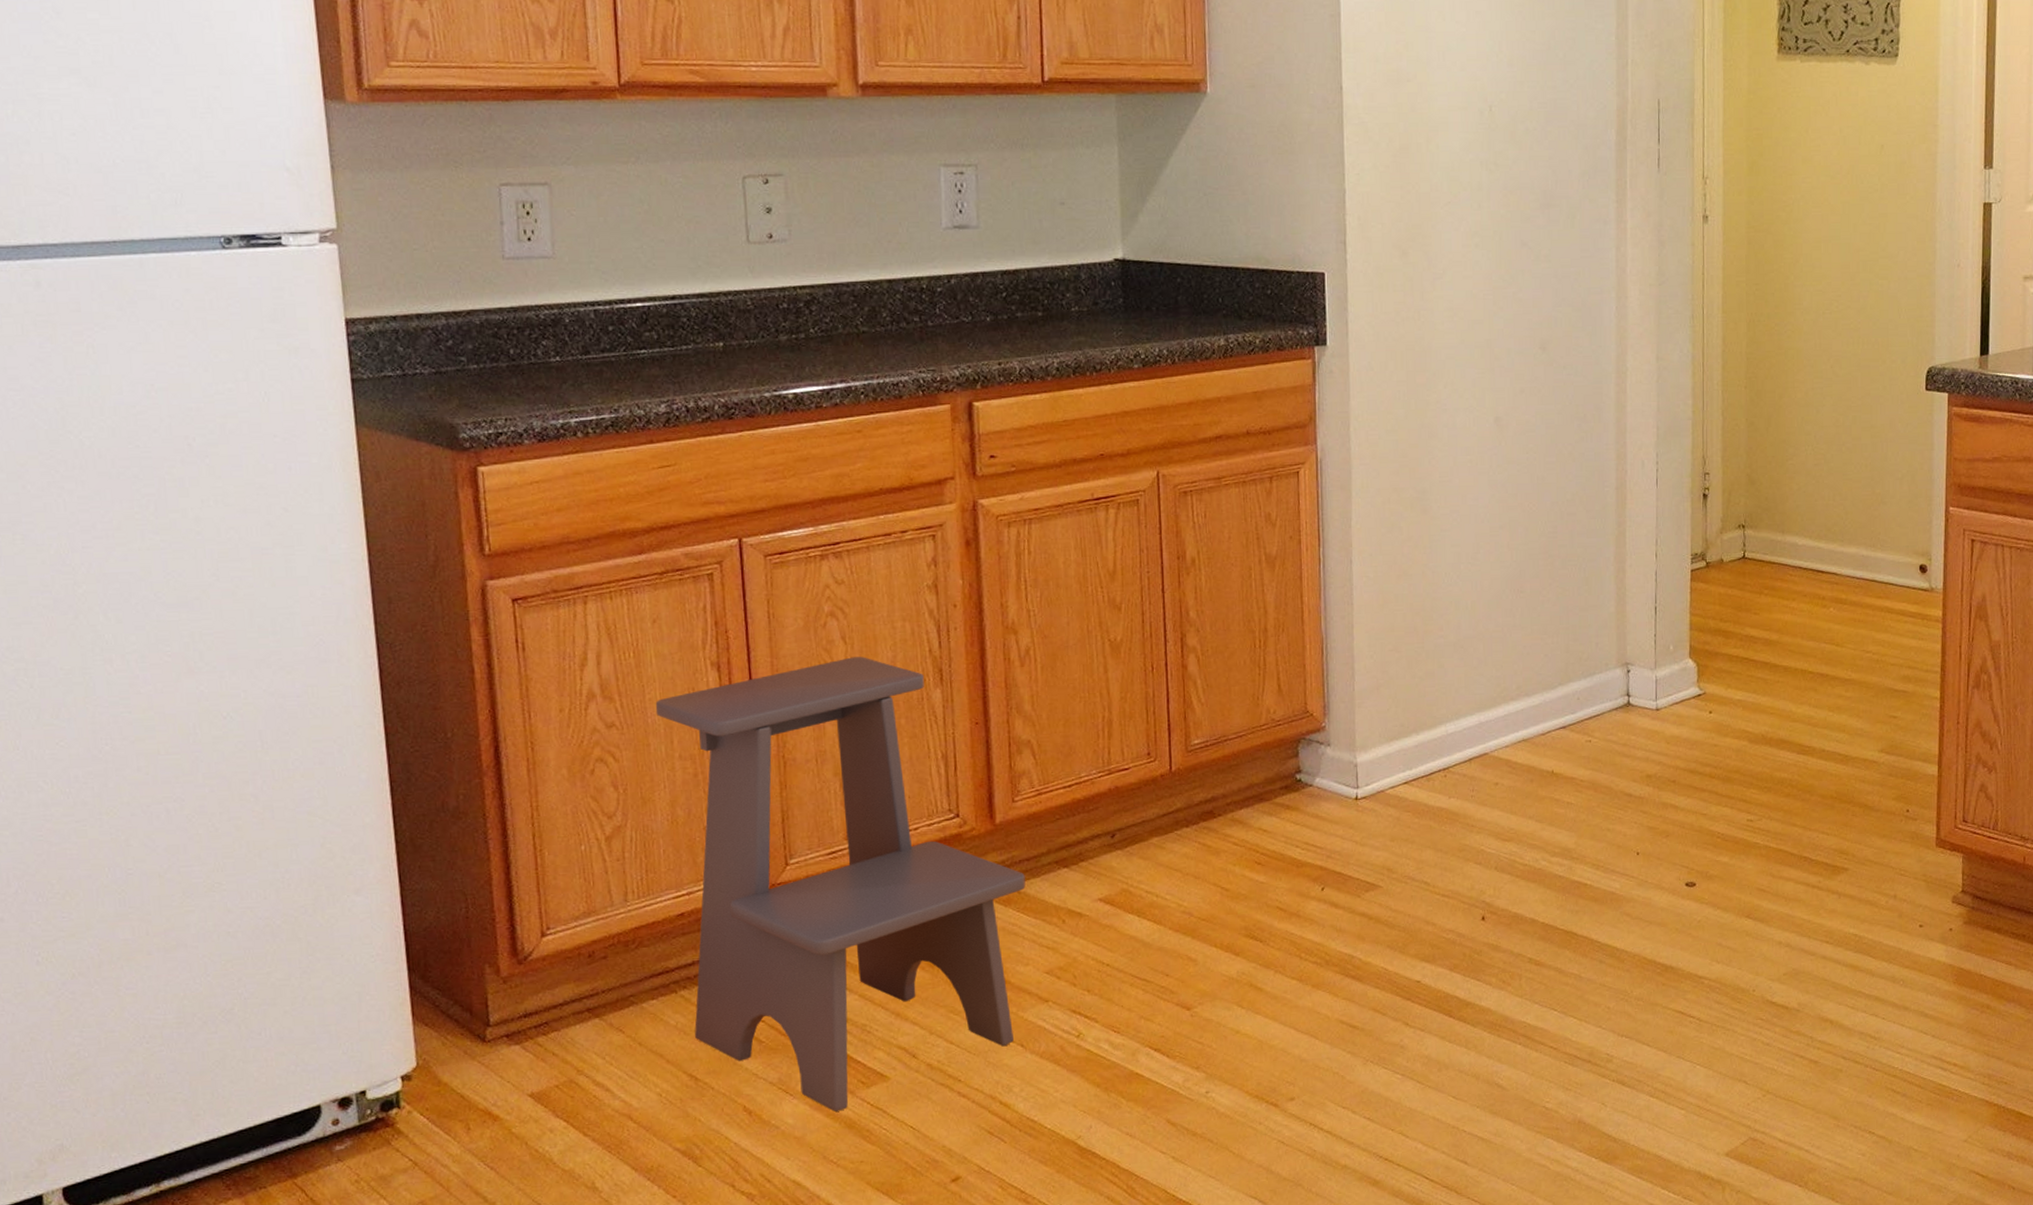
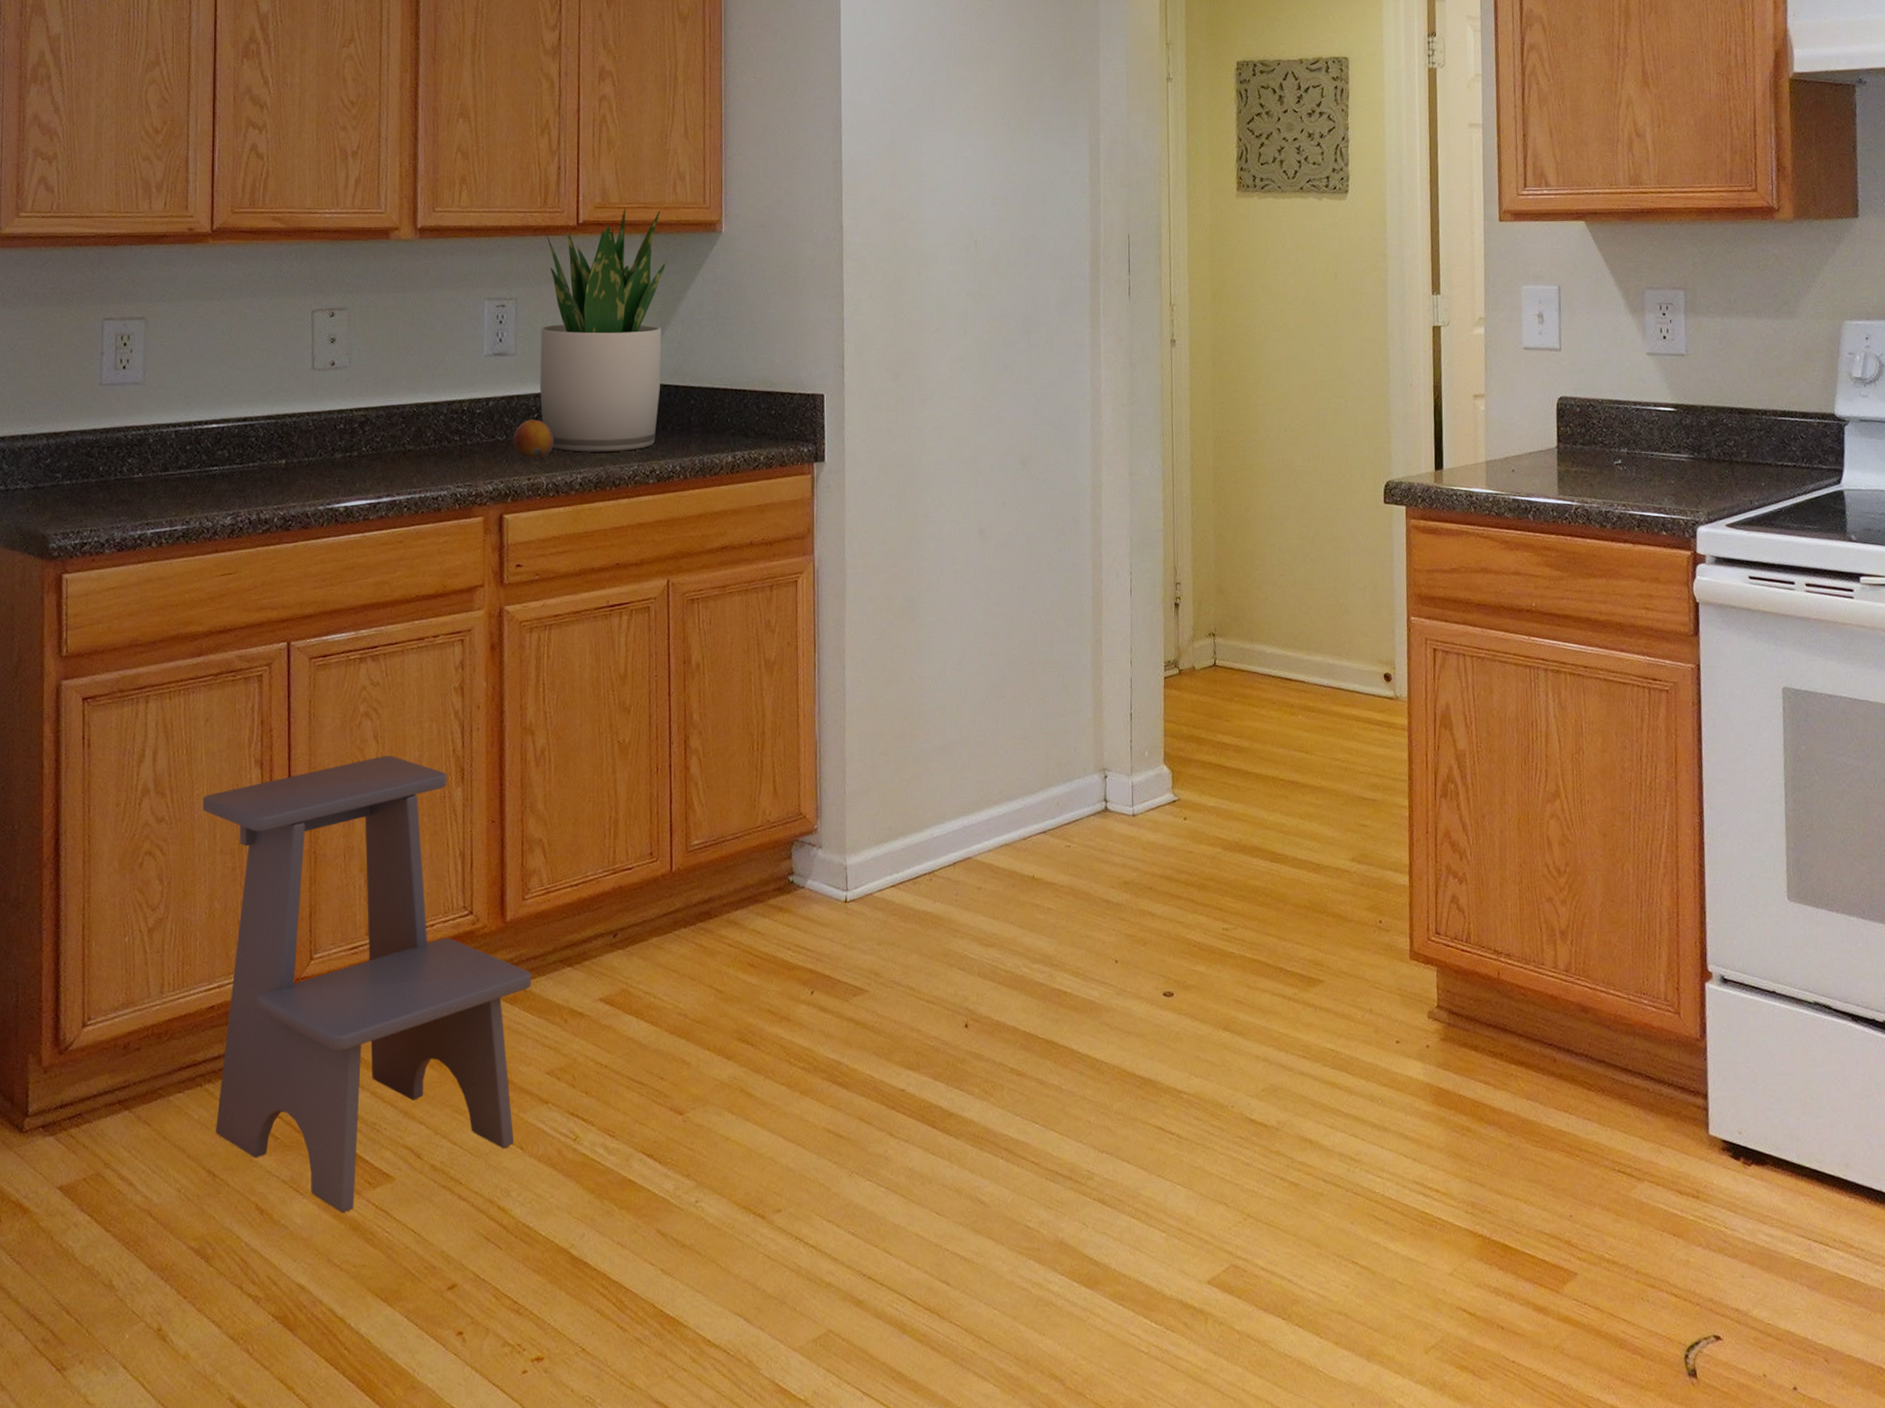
fruit: none [979,299,1025,341] -> present [513,419,553,459]
planter: none [1006,64,1146,335] -> present [540,208,667,453]

